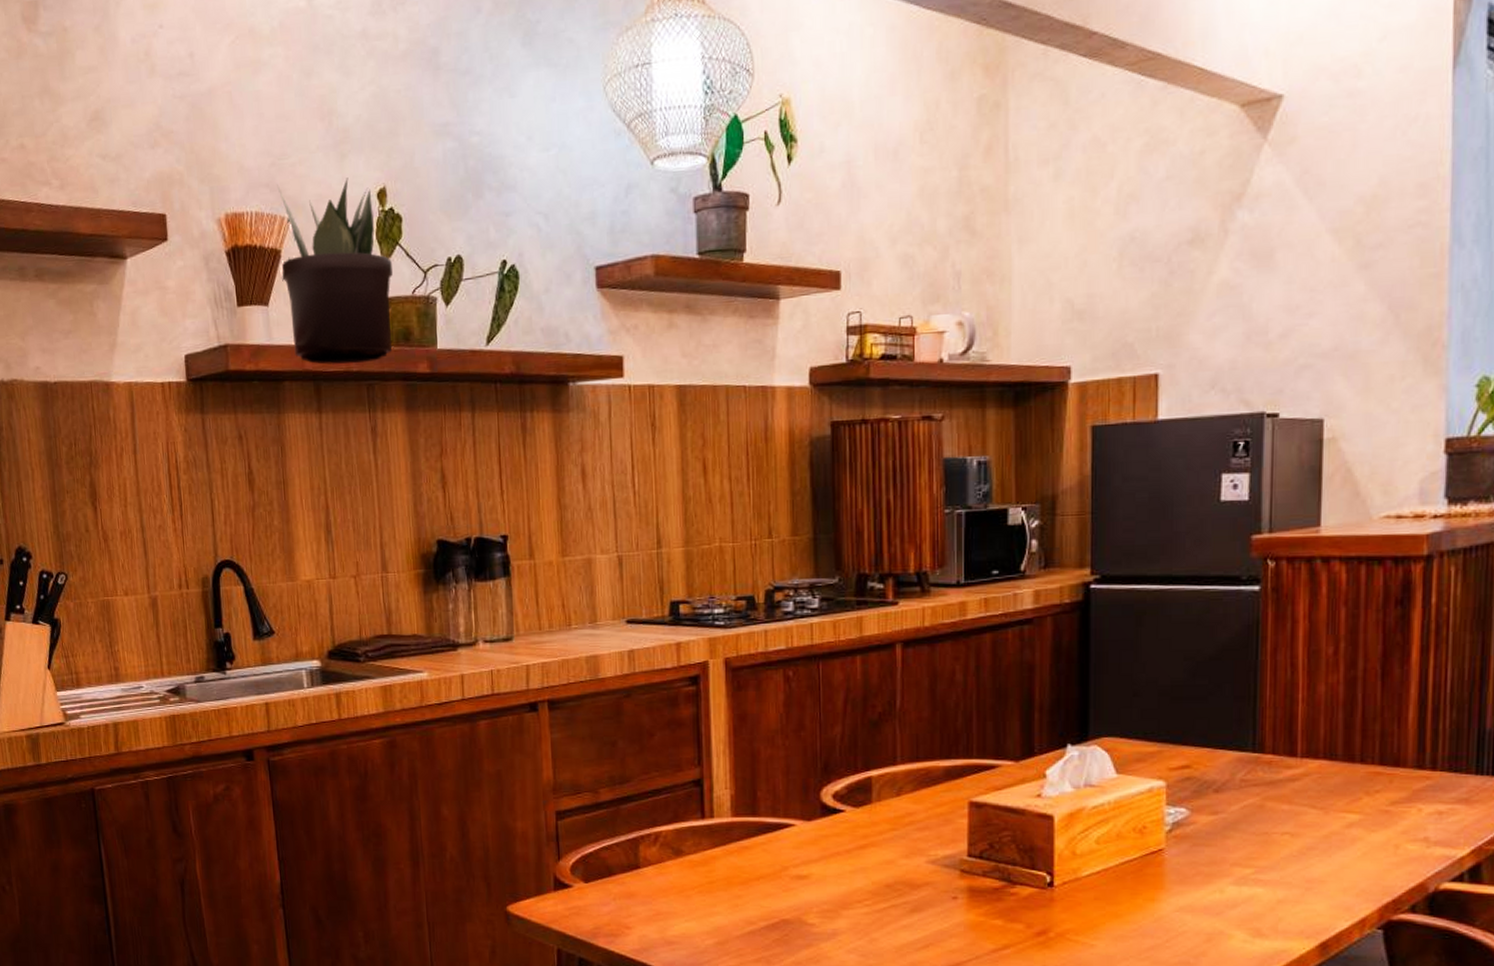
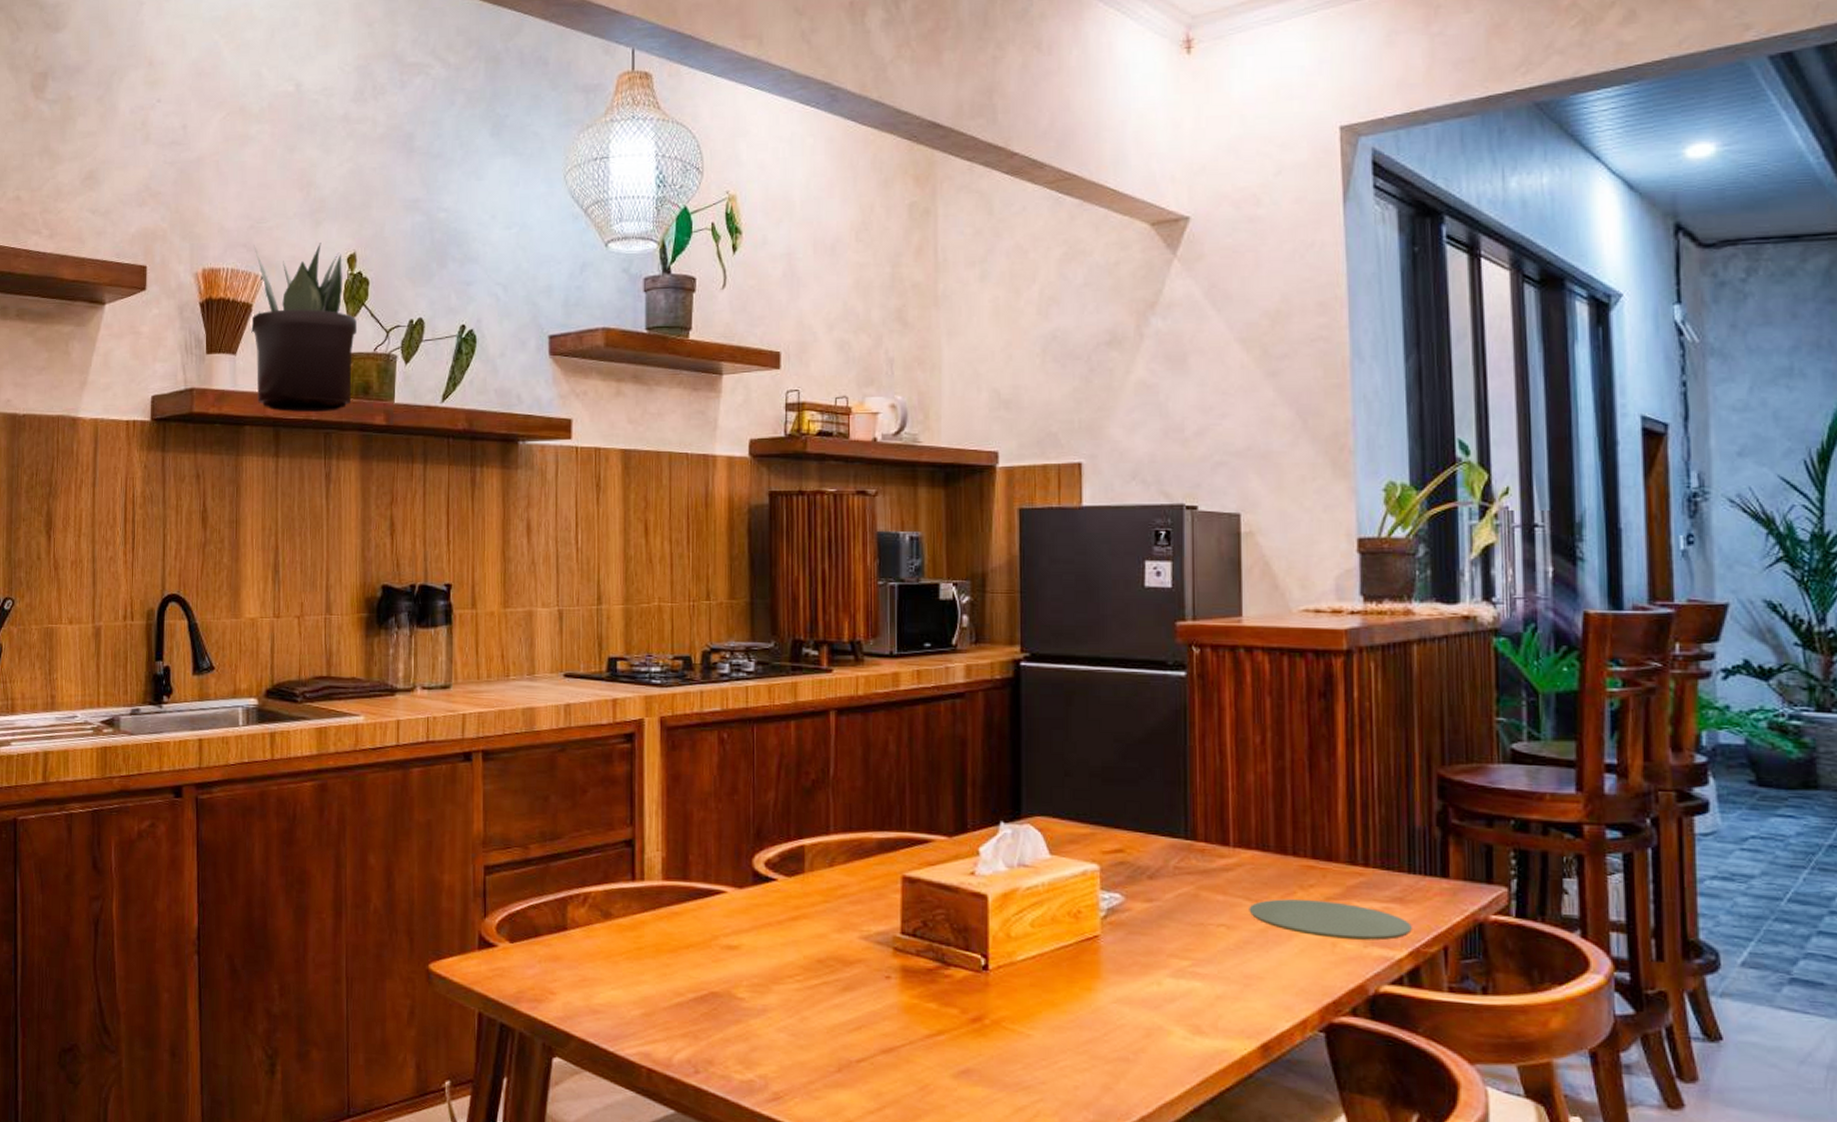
plate: none [1313,805,1476,841] -> present [1249,899,1412,941]

